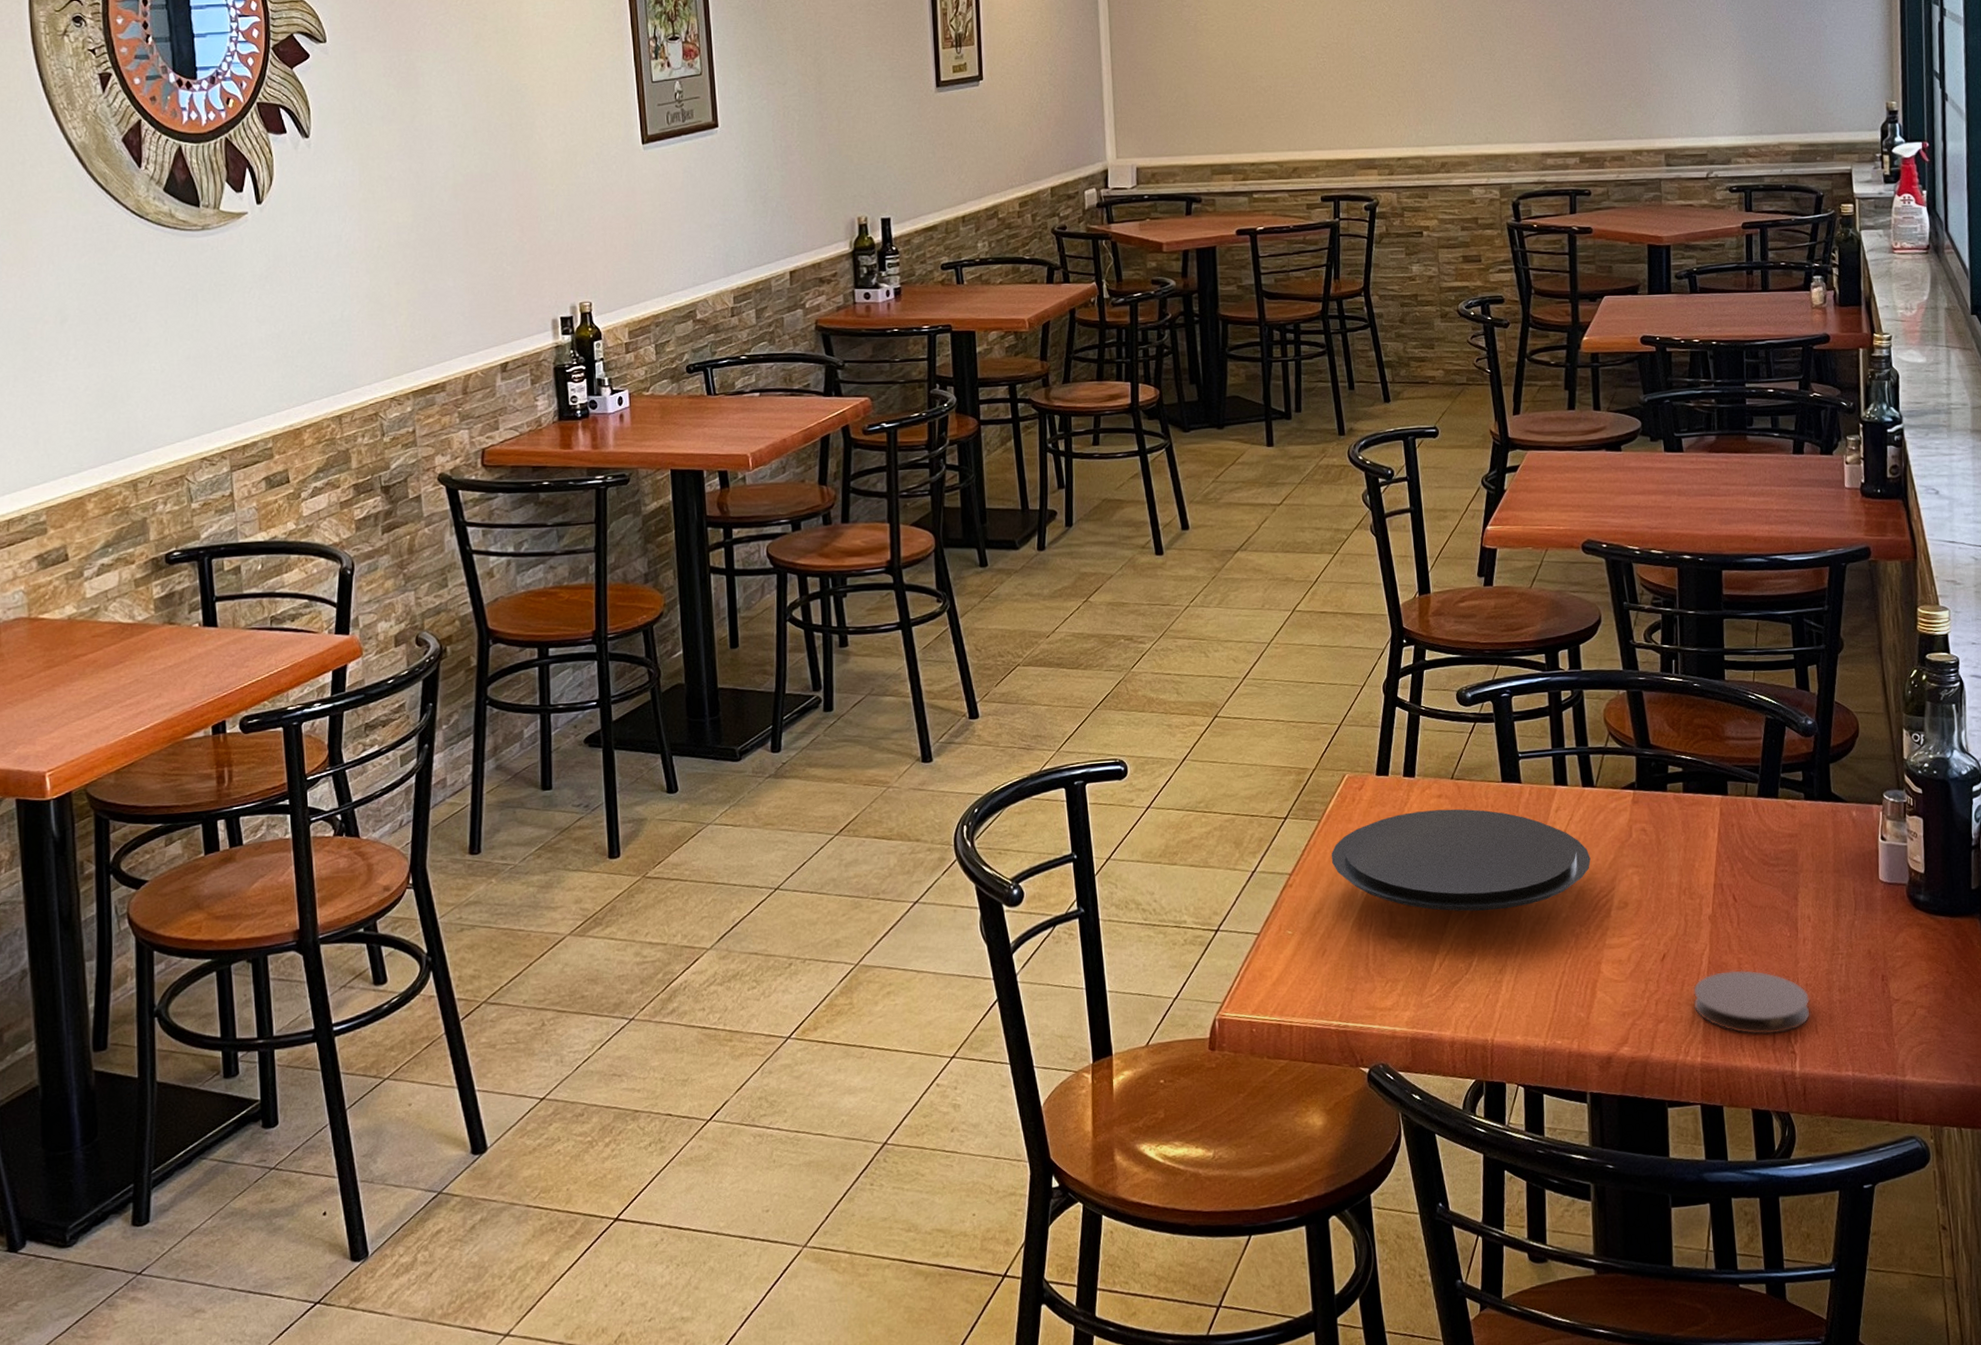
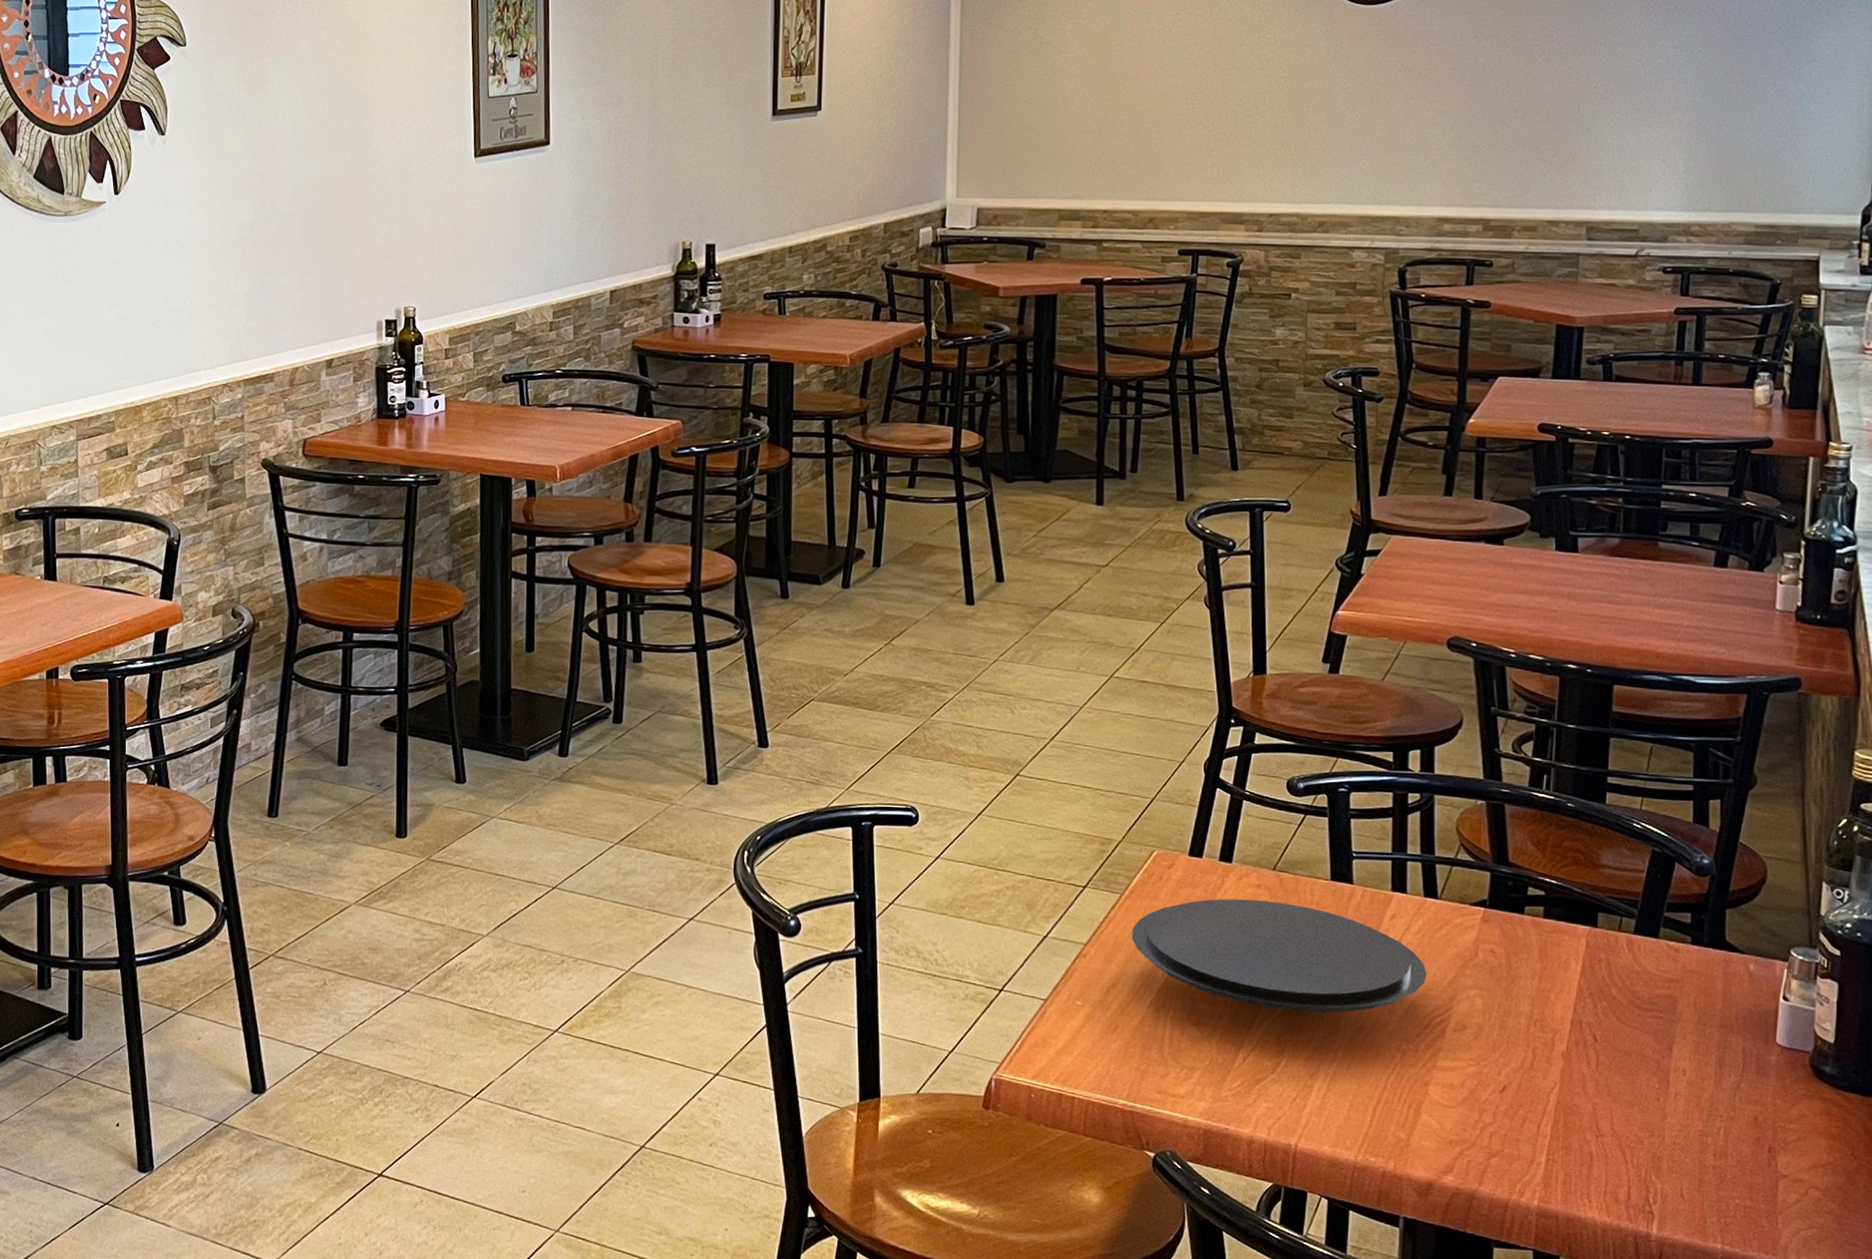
coaster: present [1693,970,1810,1035] -> none [1536,1114,1676,1190]

